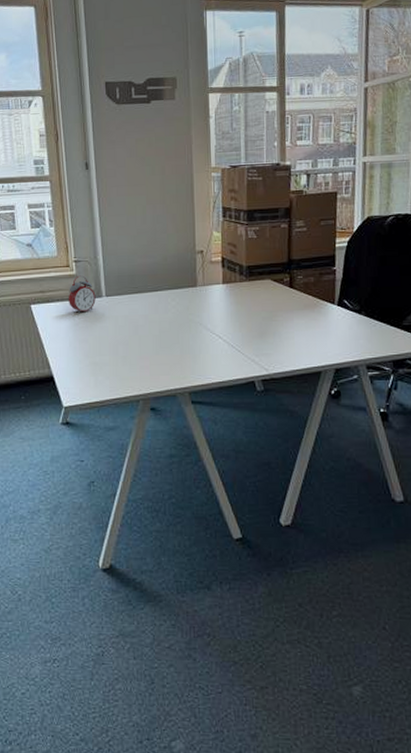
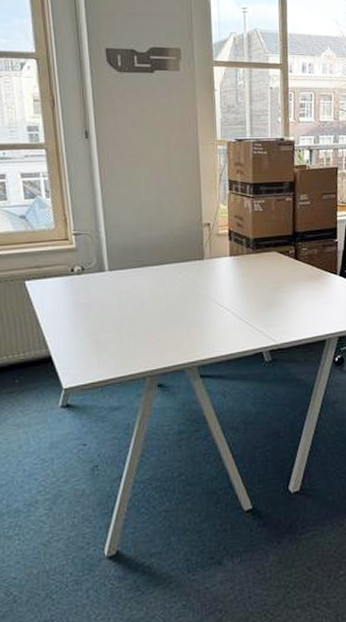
alarm clock: present [69,275,96,313] -> none [68,249,98,288]

